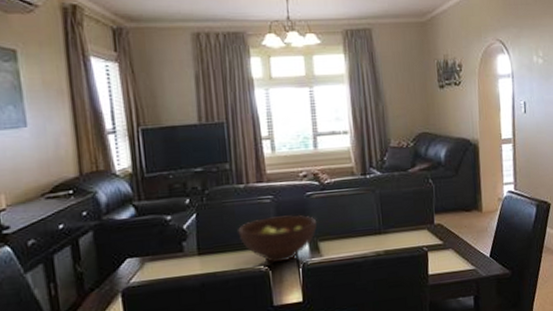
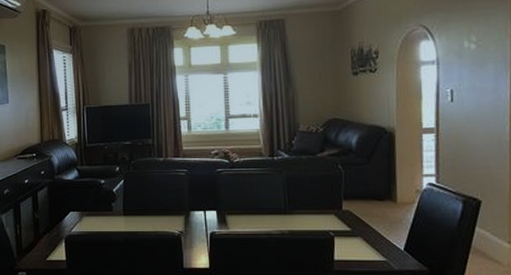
fruit bowl: present [238,214,317,264] -> none [156,188,226,230]

